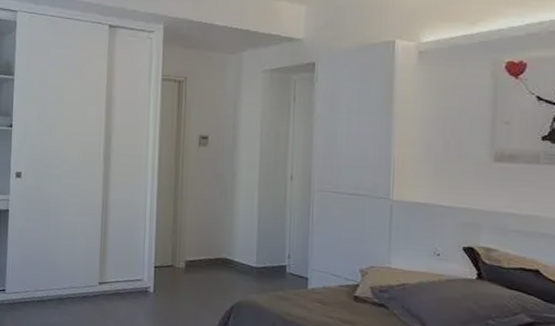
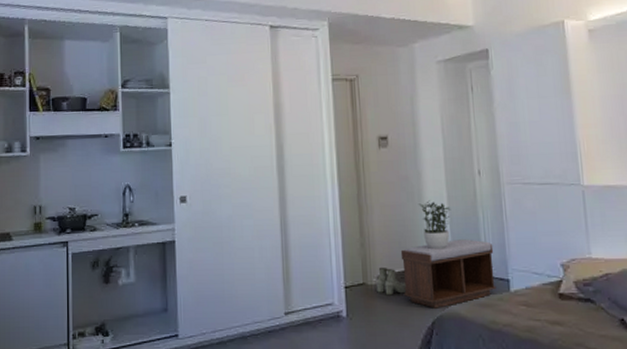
boots: none [183,253,211,279] -> present [376,267,407,296]
bench: none [208,236,297,296] -> present [400,239,497,309]
potted plant: none [230,198,261,244] -> present [418,200,451,250]

